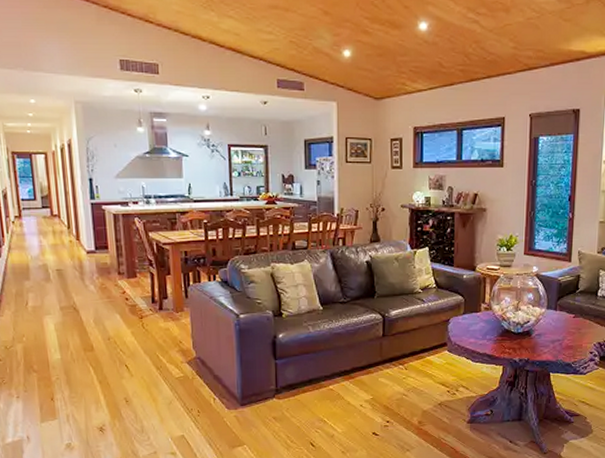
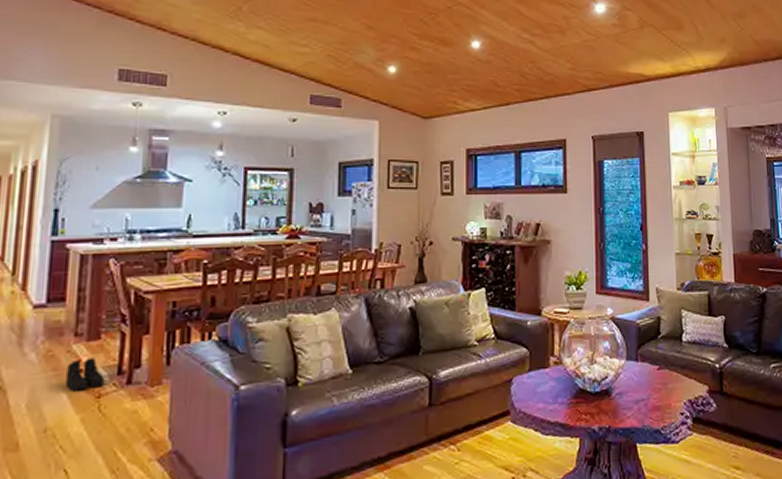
boots: none [117,290,144,313] -> present [66,357,105,391]

